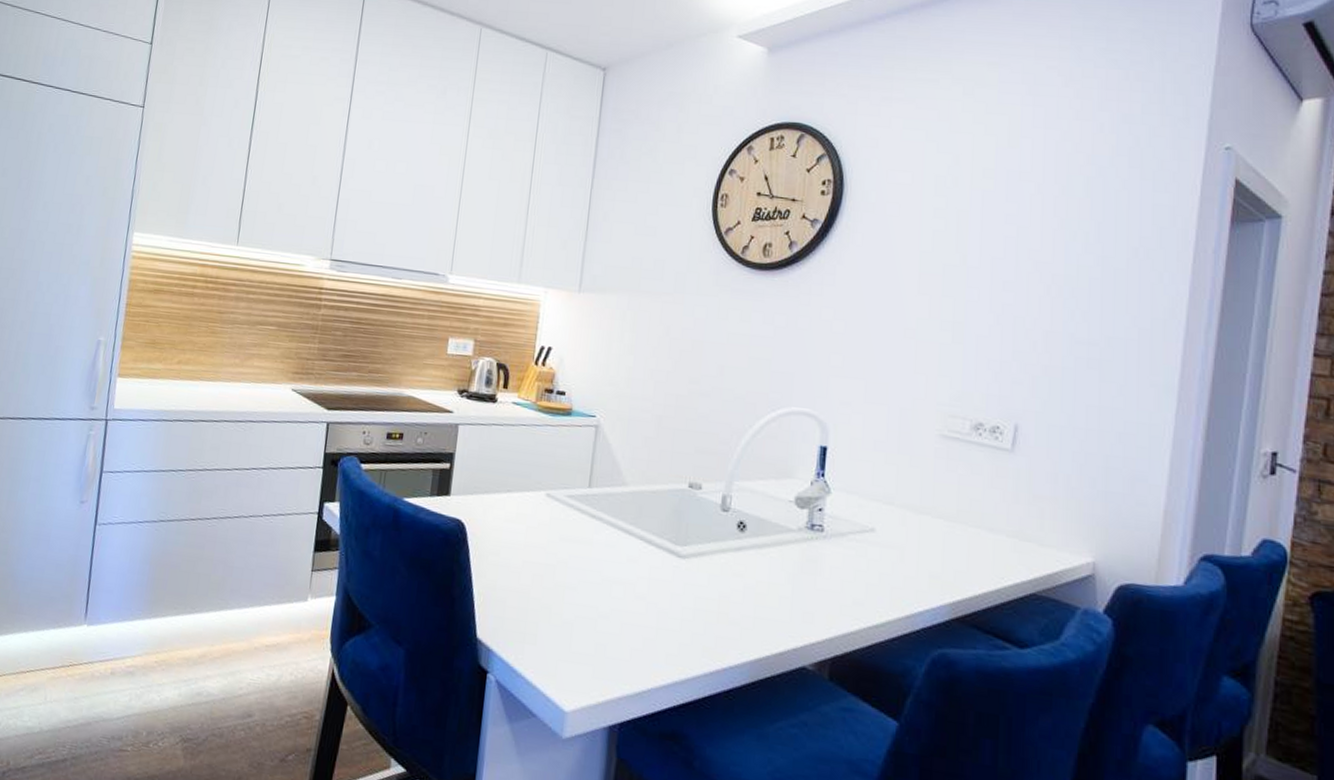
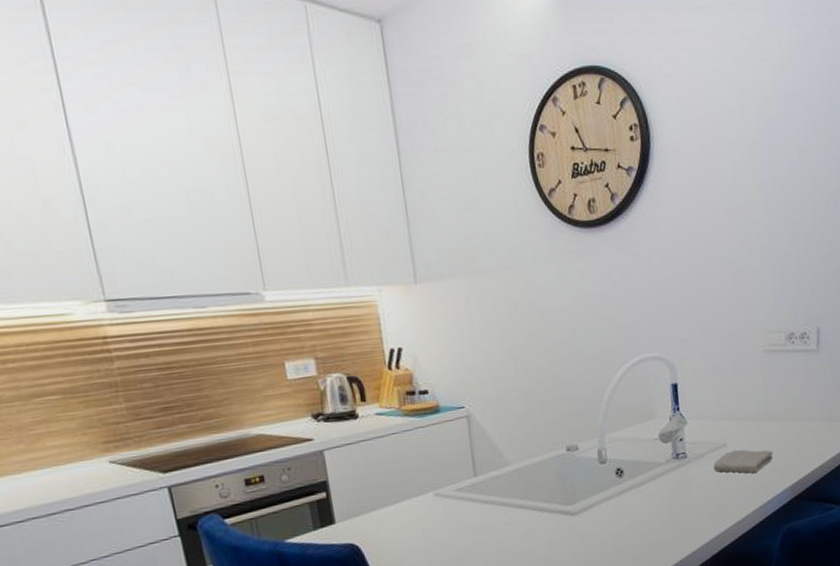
washcloth: none [853,539,934,573] -> present [713,449,774,474]

